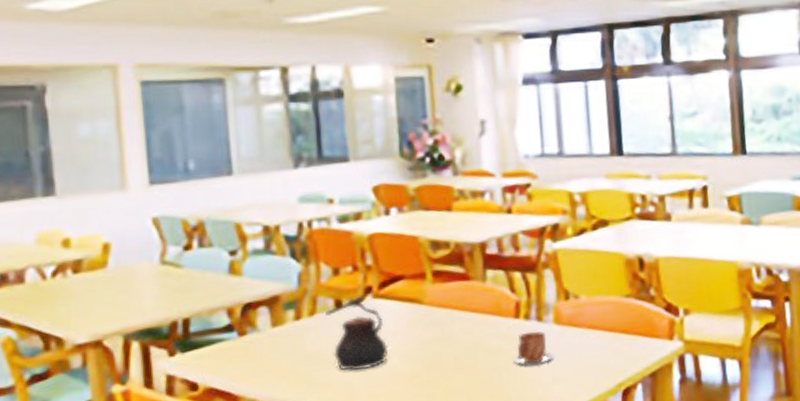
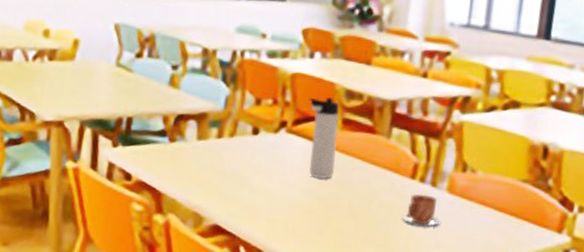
teapot: present [325,296,389,371] -> none [243,127,292,195]
thermos bottle: none [392,252,433,340] -> present [309,97,340,179]

